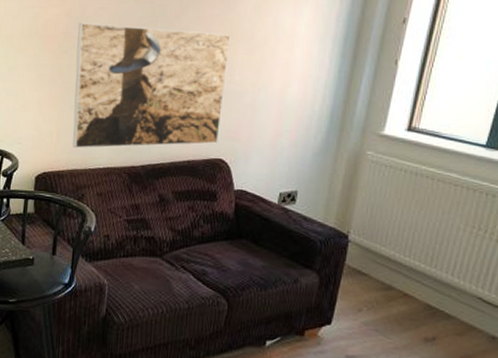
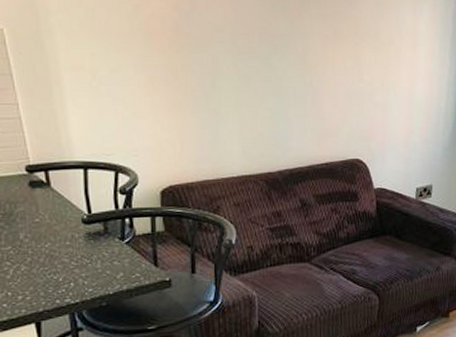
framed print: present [72,22,231,149] -> none [190,17,356,158]

